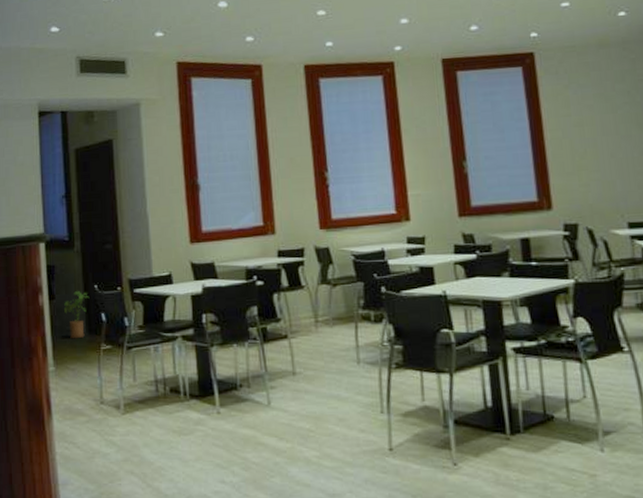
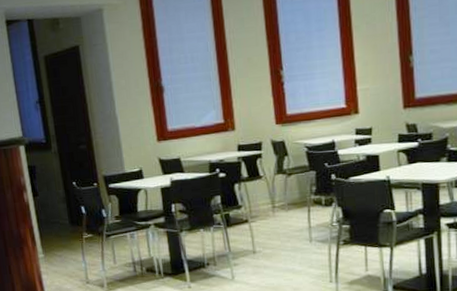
house plant: present [64,291,90,339] -> none [47,188,70,230]

